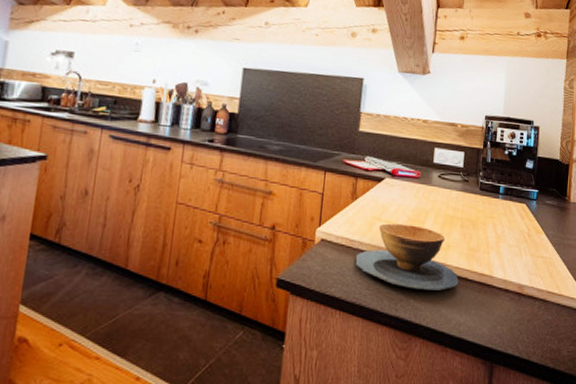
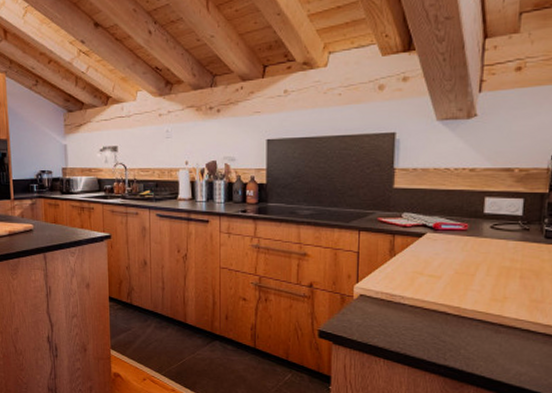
wooden bowl: present [355,223,459,291] -> none [397,277,518,342]

